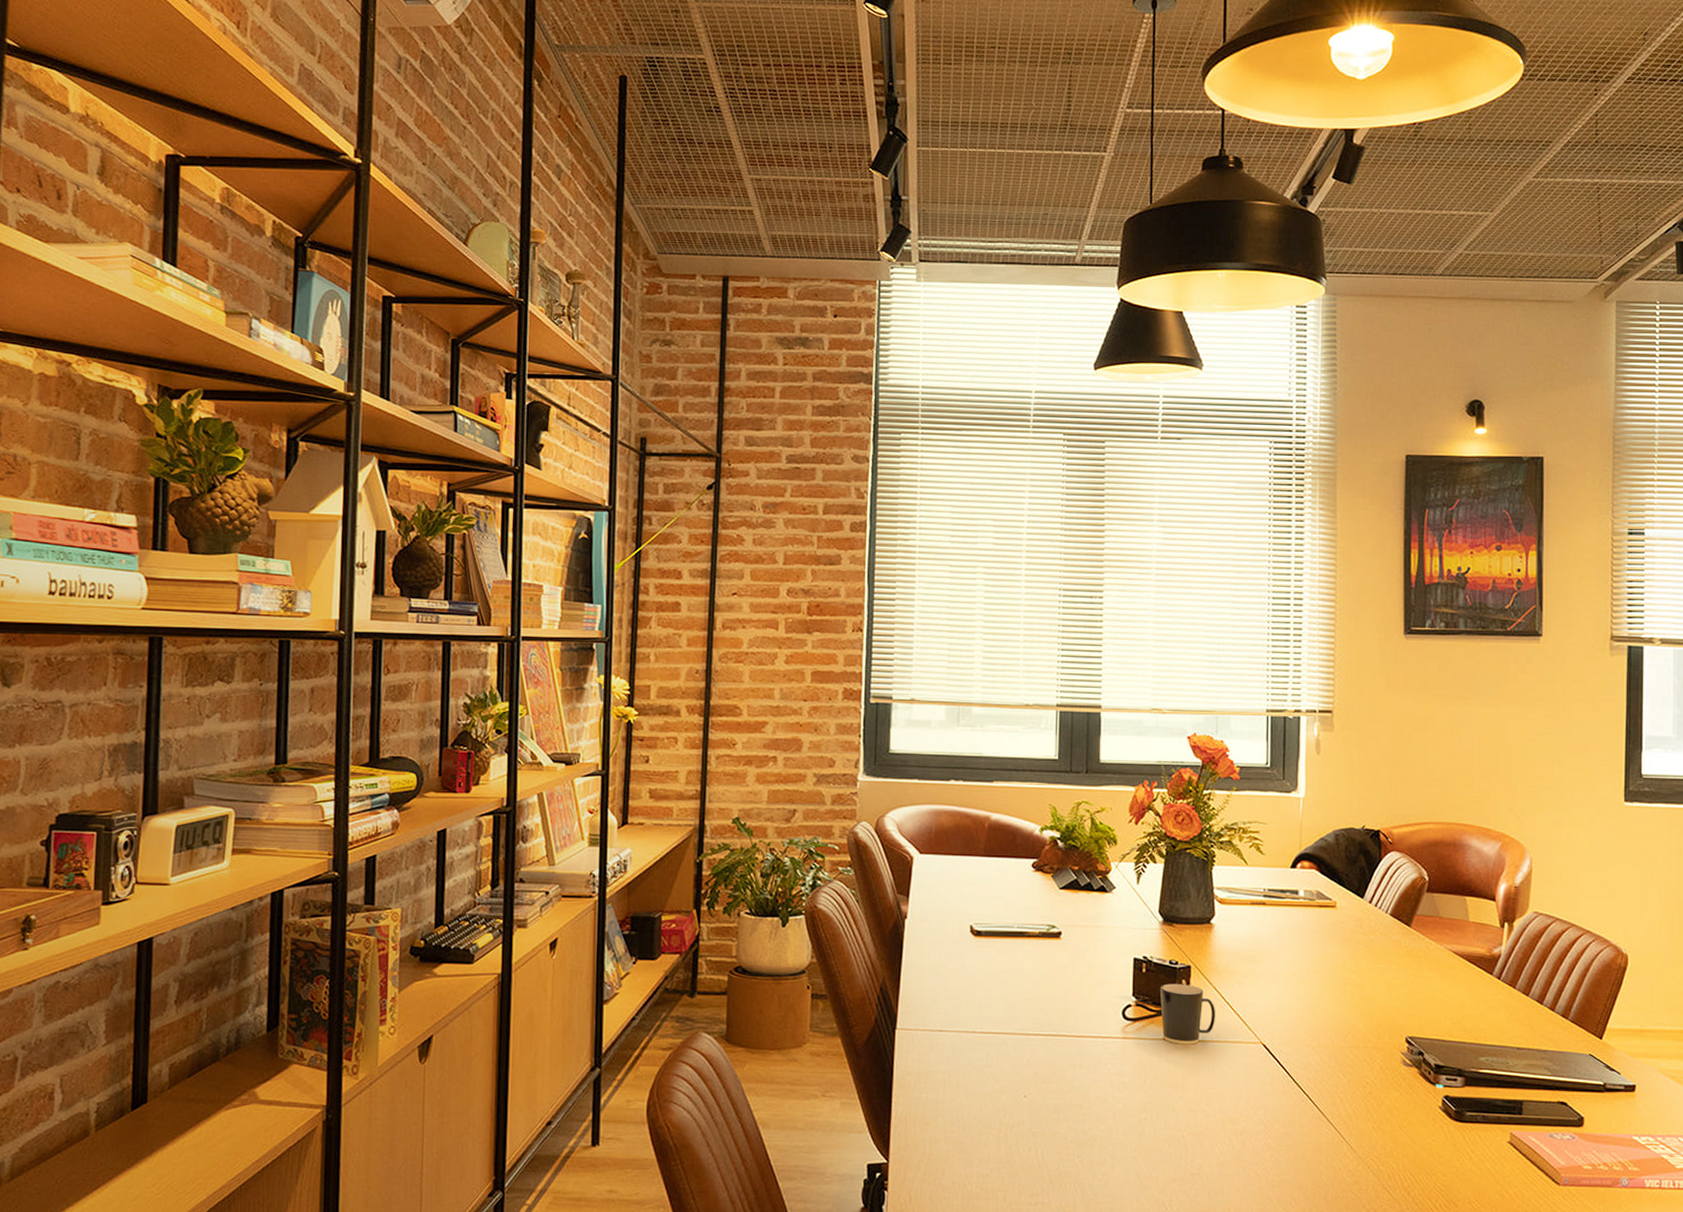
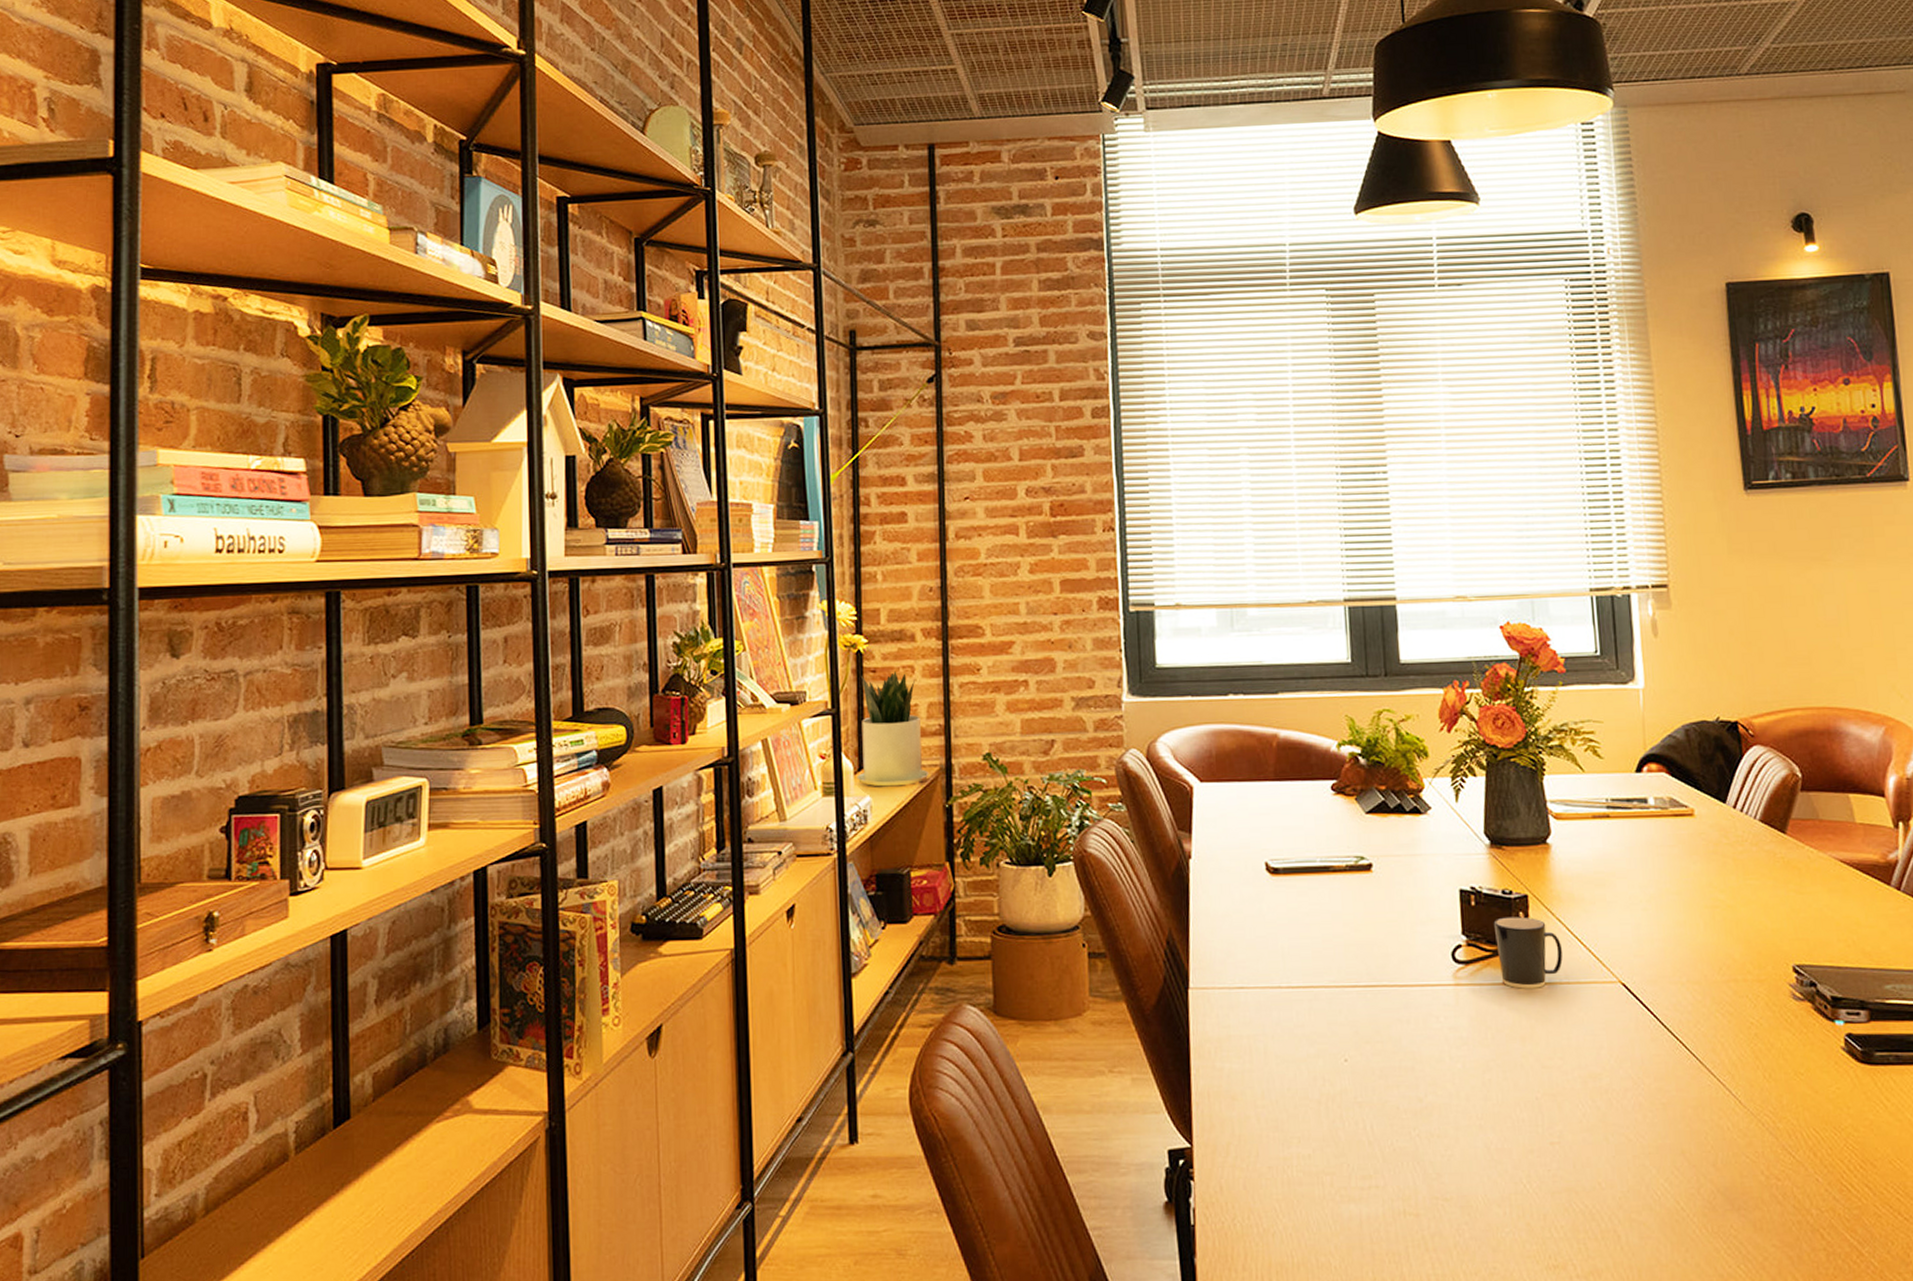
planter: none [620,741,684,842] -> present [857,671,929,787]

